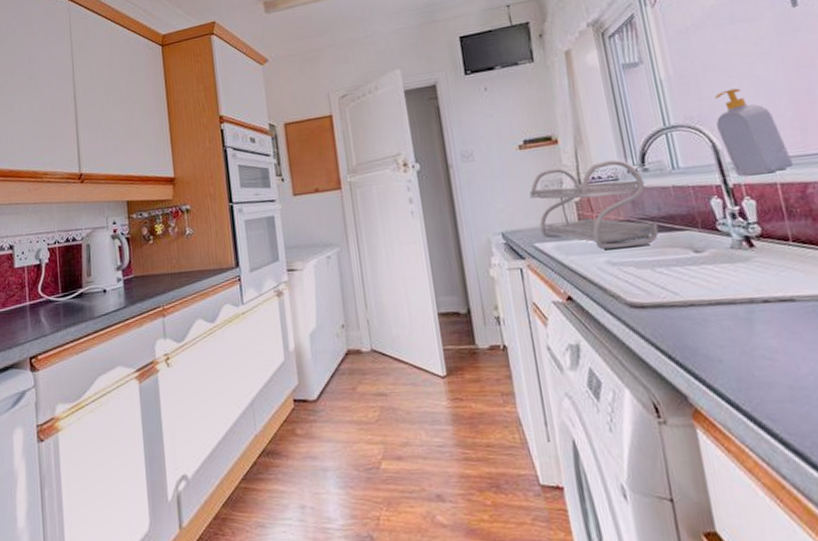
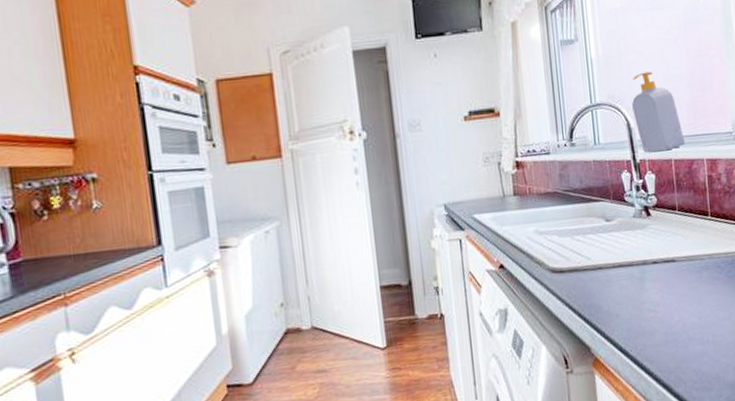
dish rack: present [529,159,659,250] -> none [472,133,579,220]

